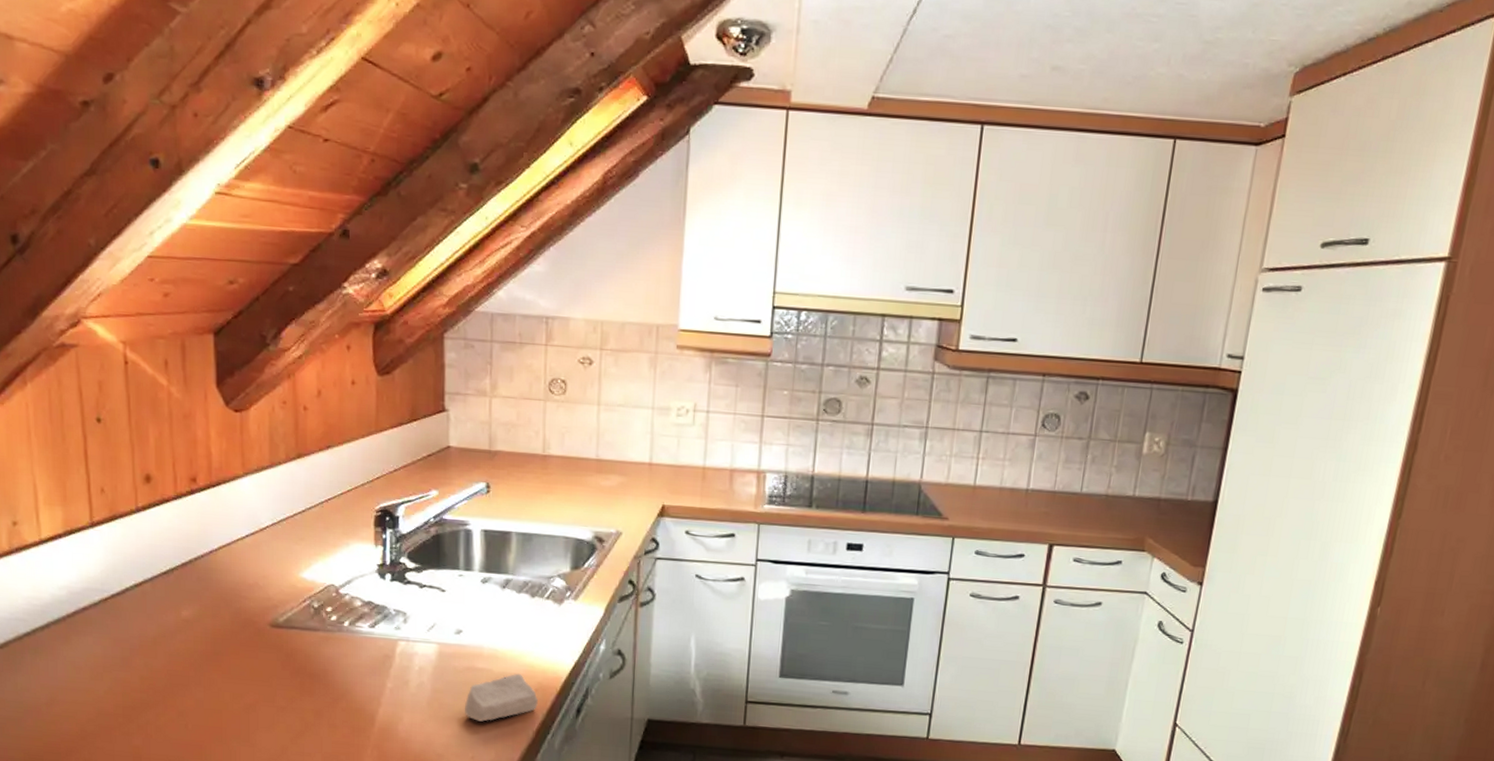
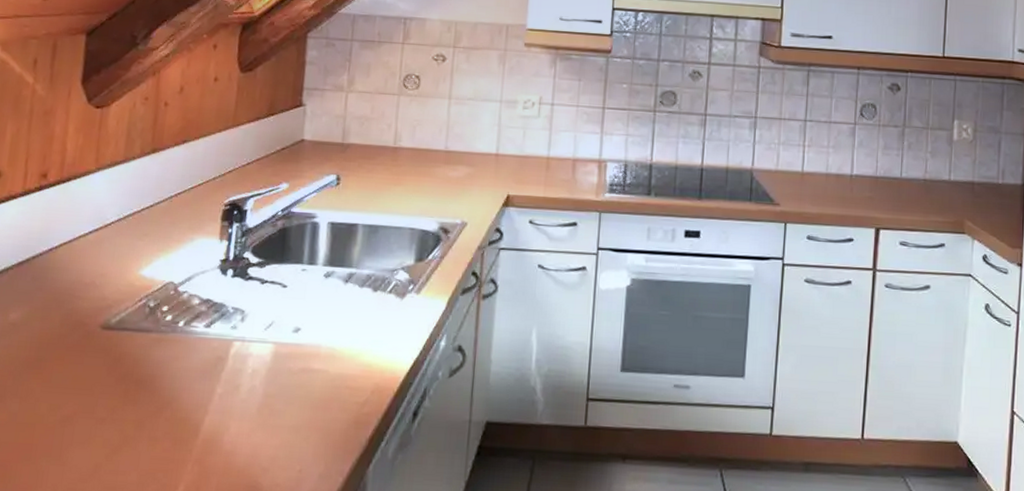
soap bar: present [465,673,538,722] -> none [296,374,374,429]

